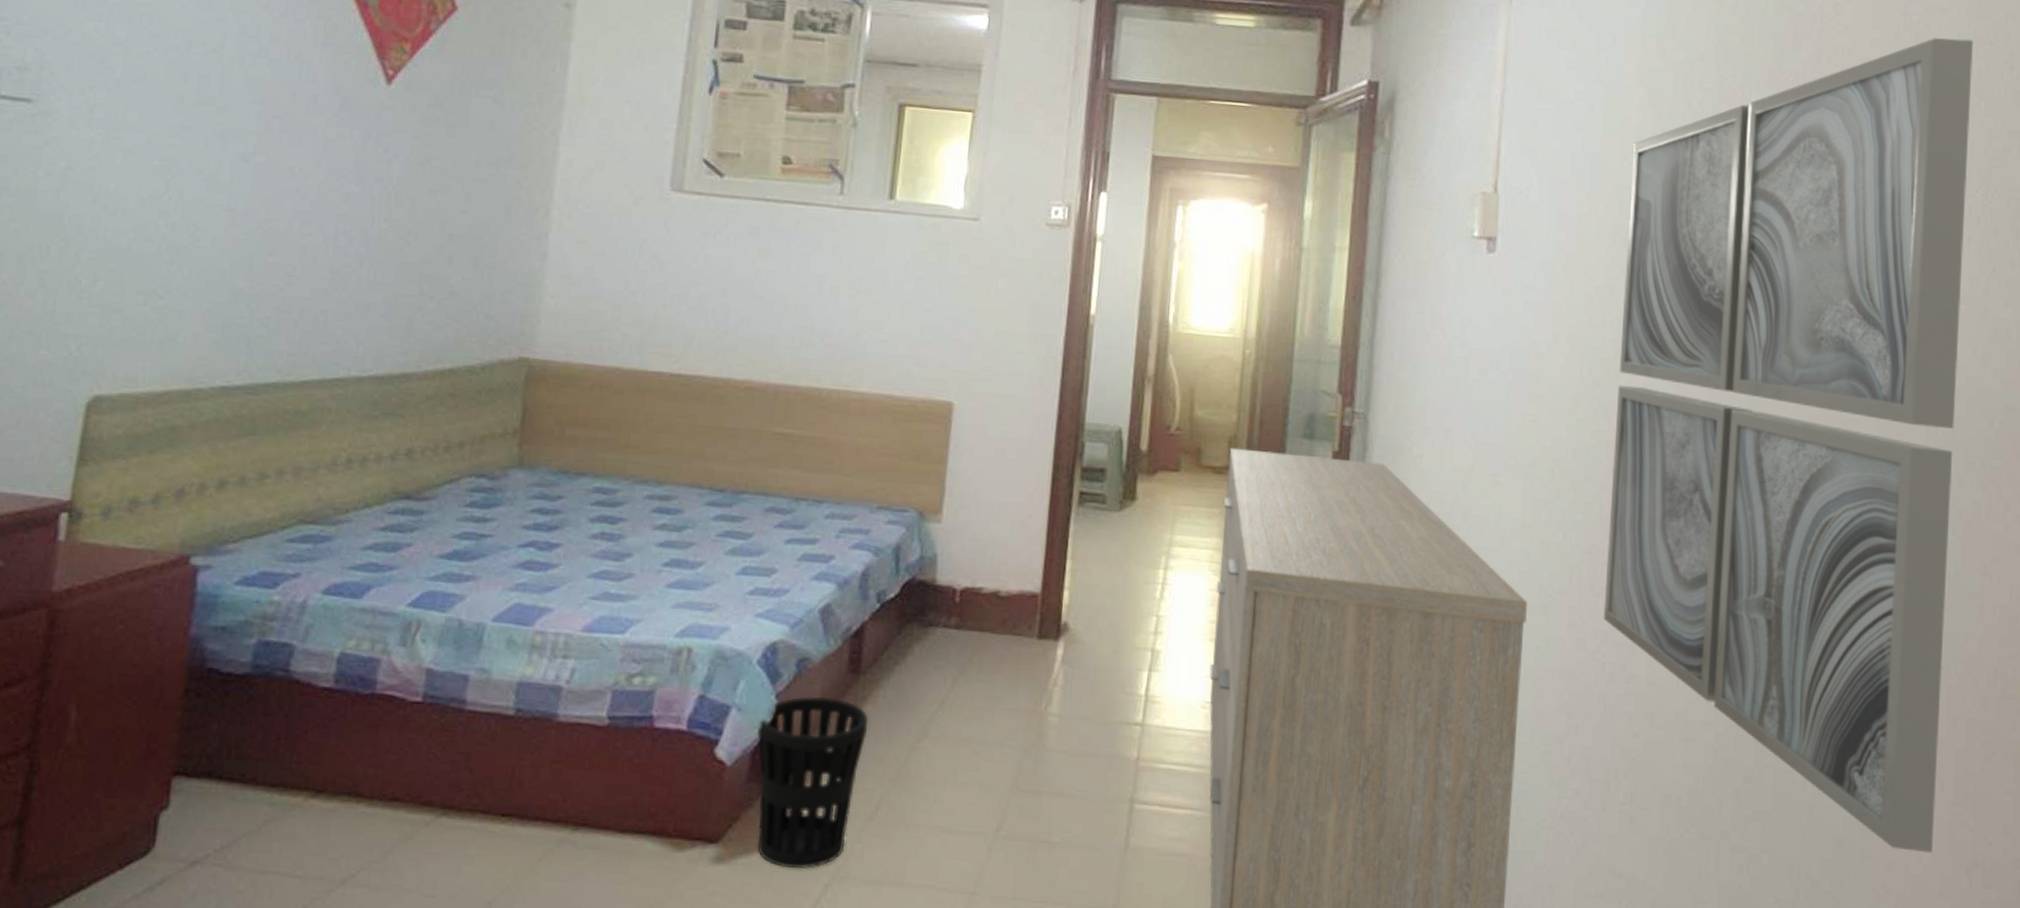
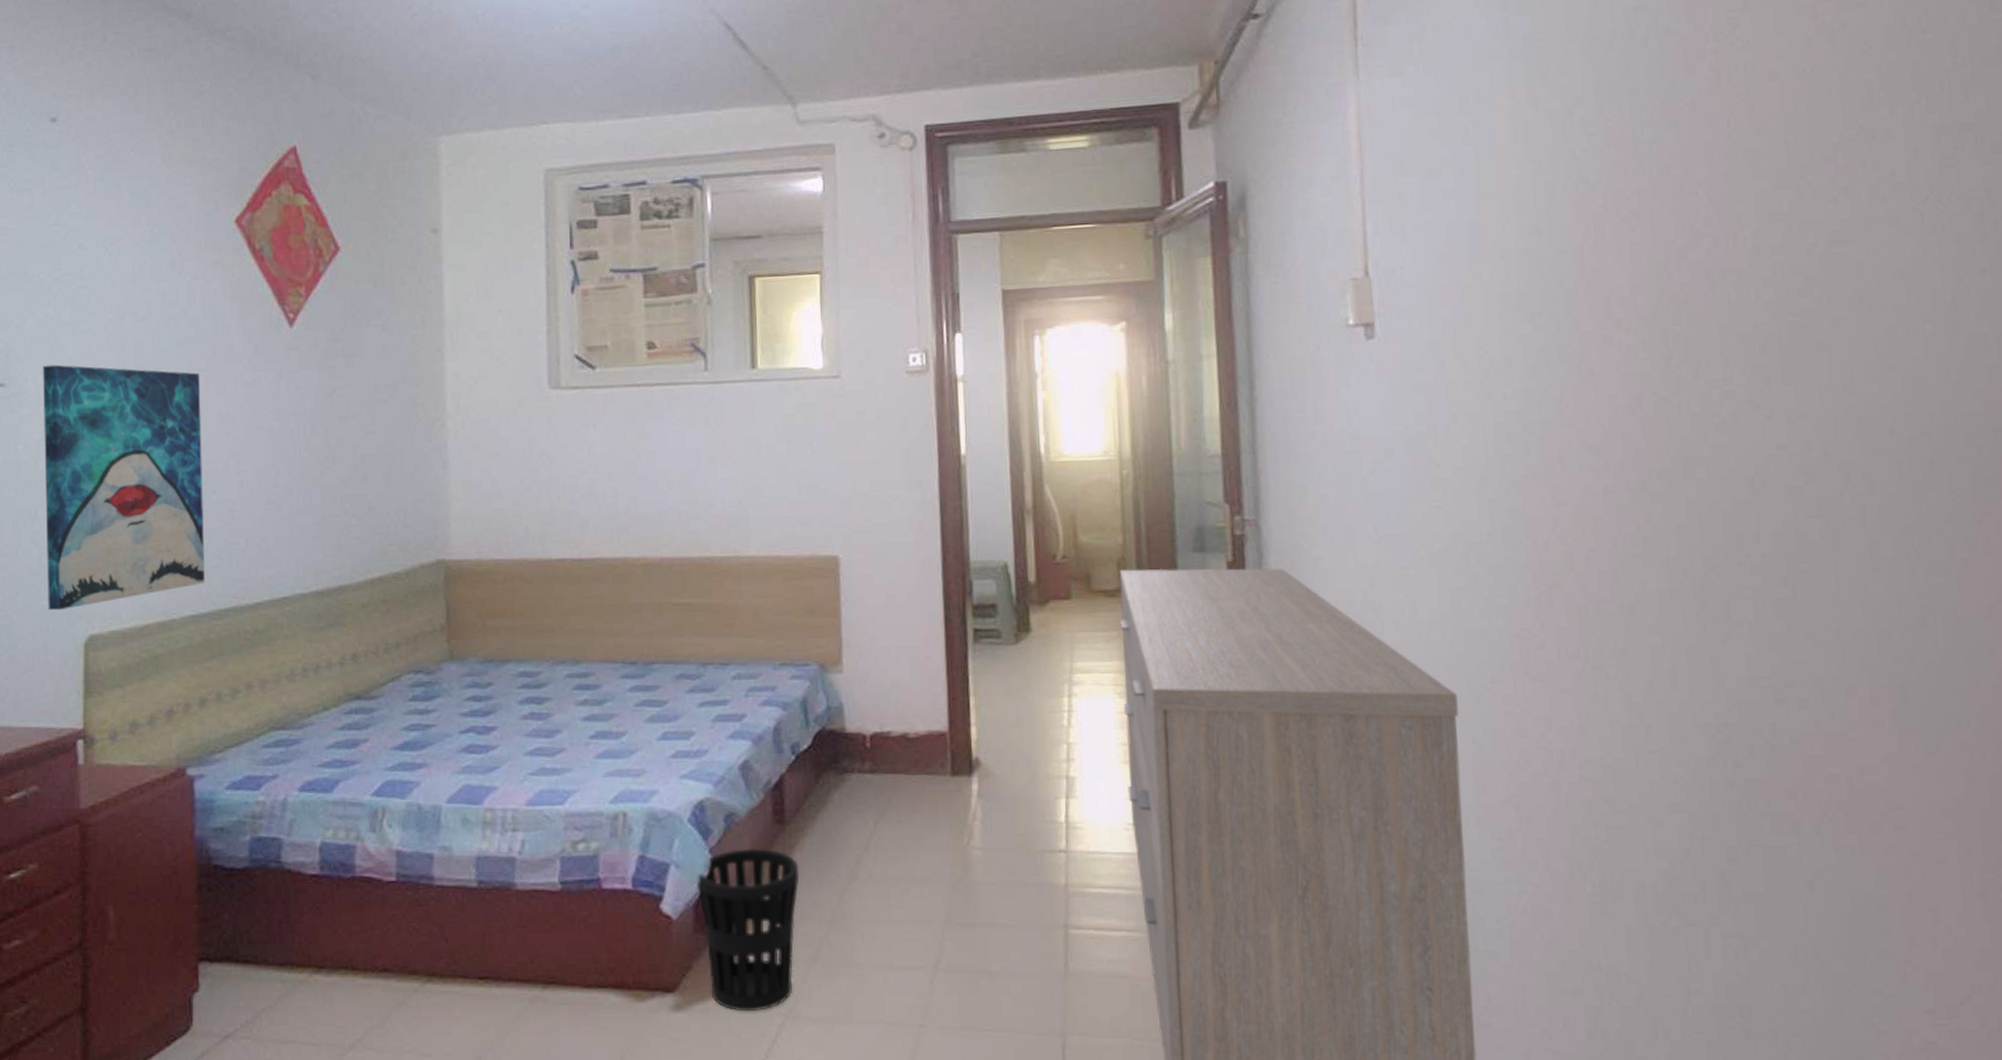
wall art: none [47,85,273,364] -> present [43,364,205,611]
wall art: present [1603,38,1974,854] -> none [1513,31,1964,925]

